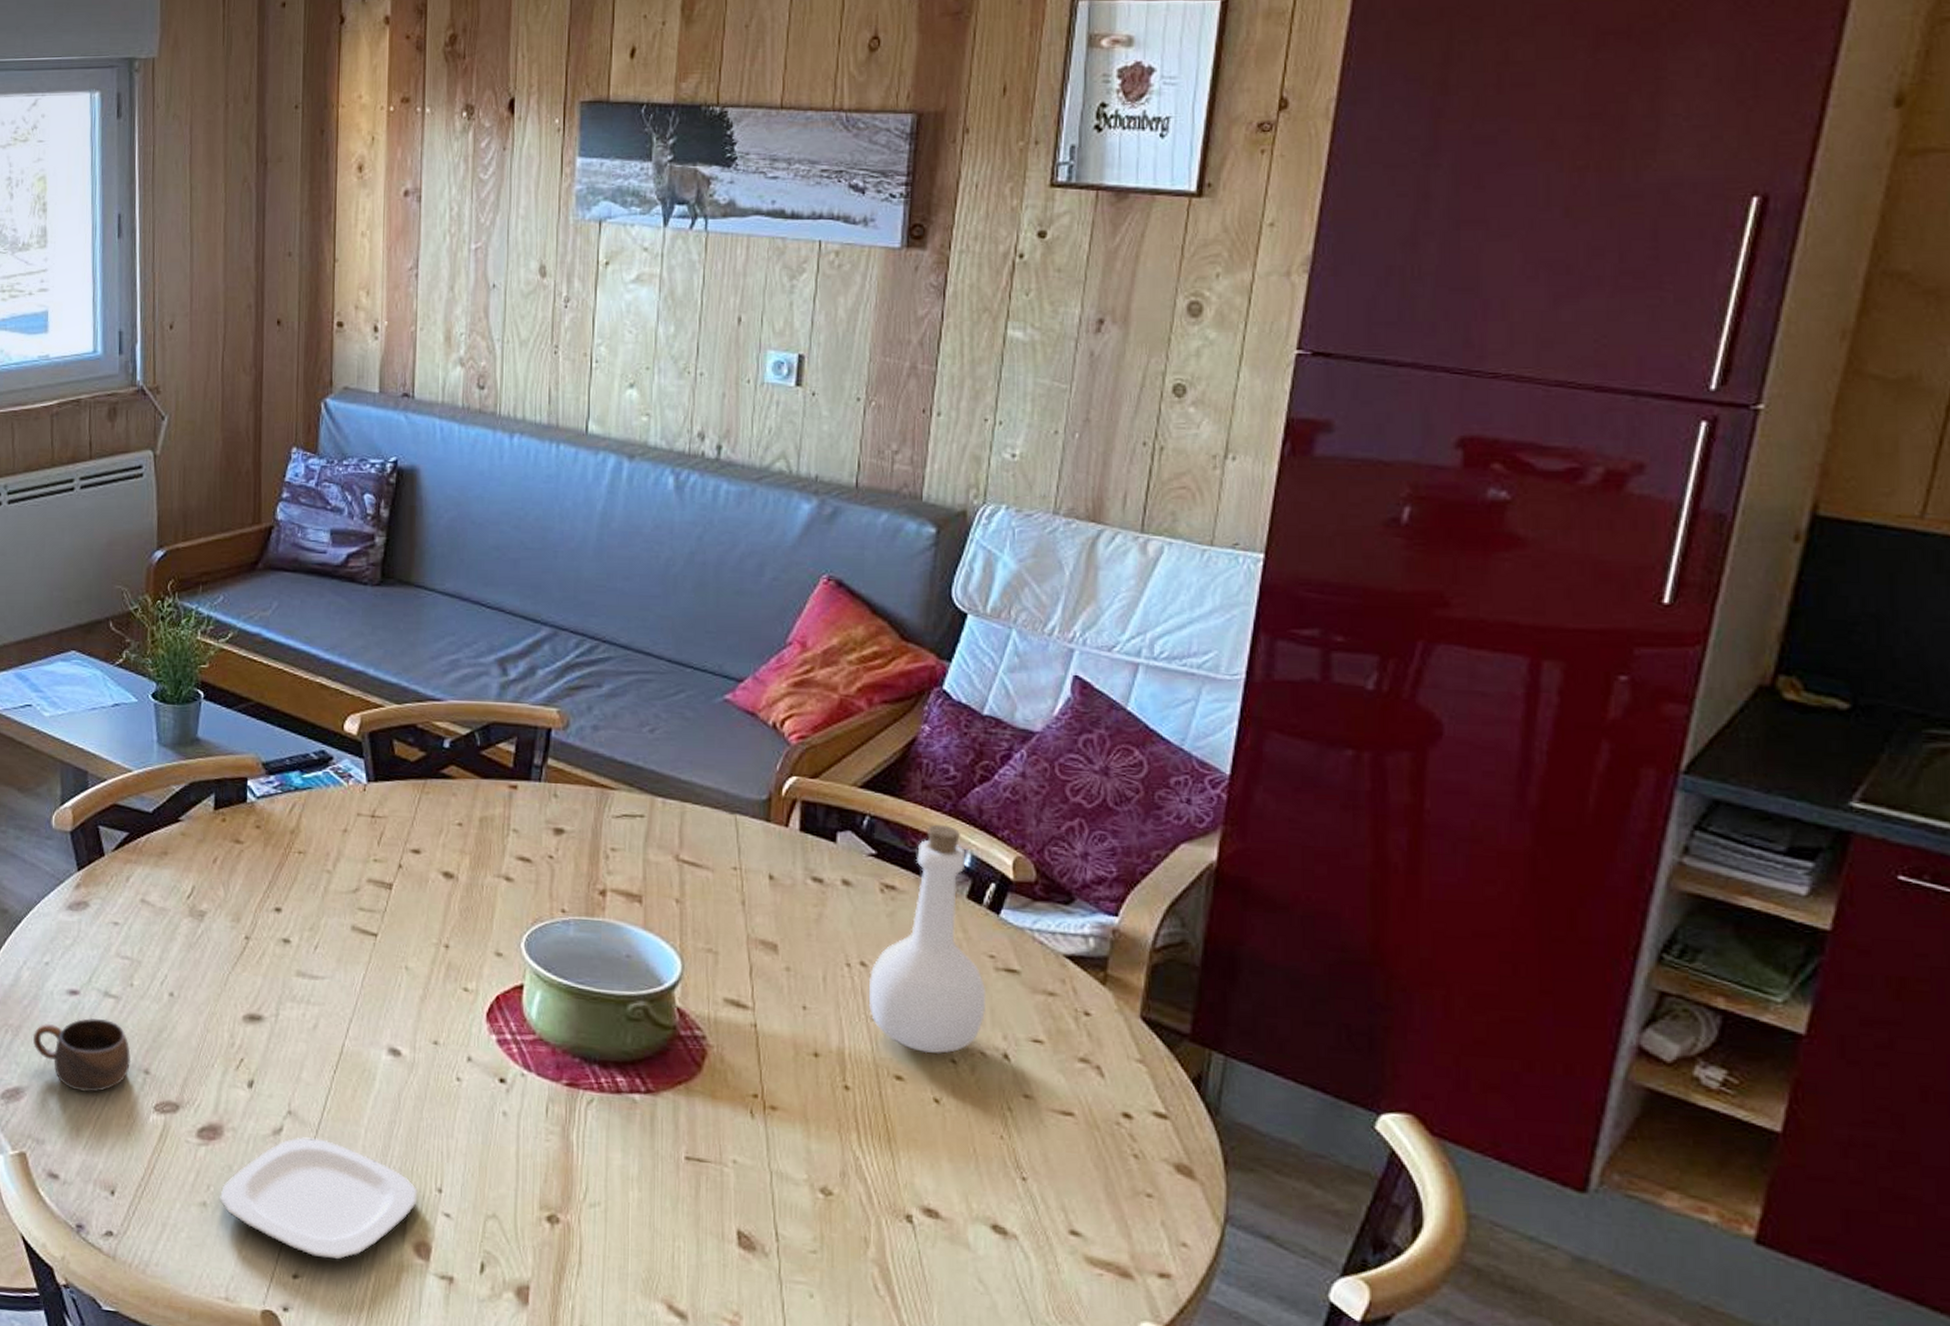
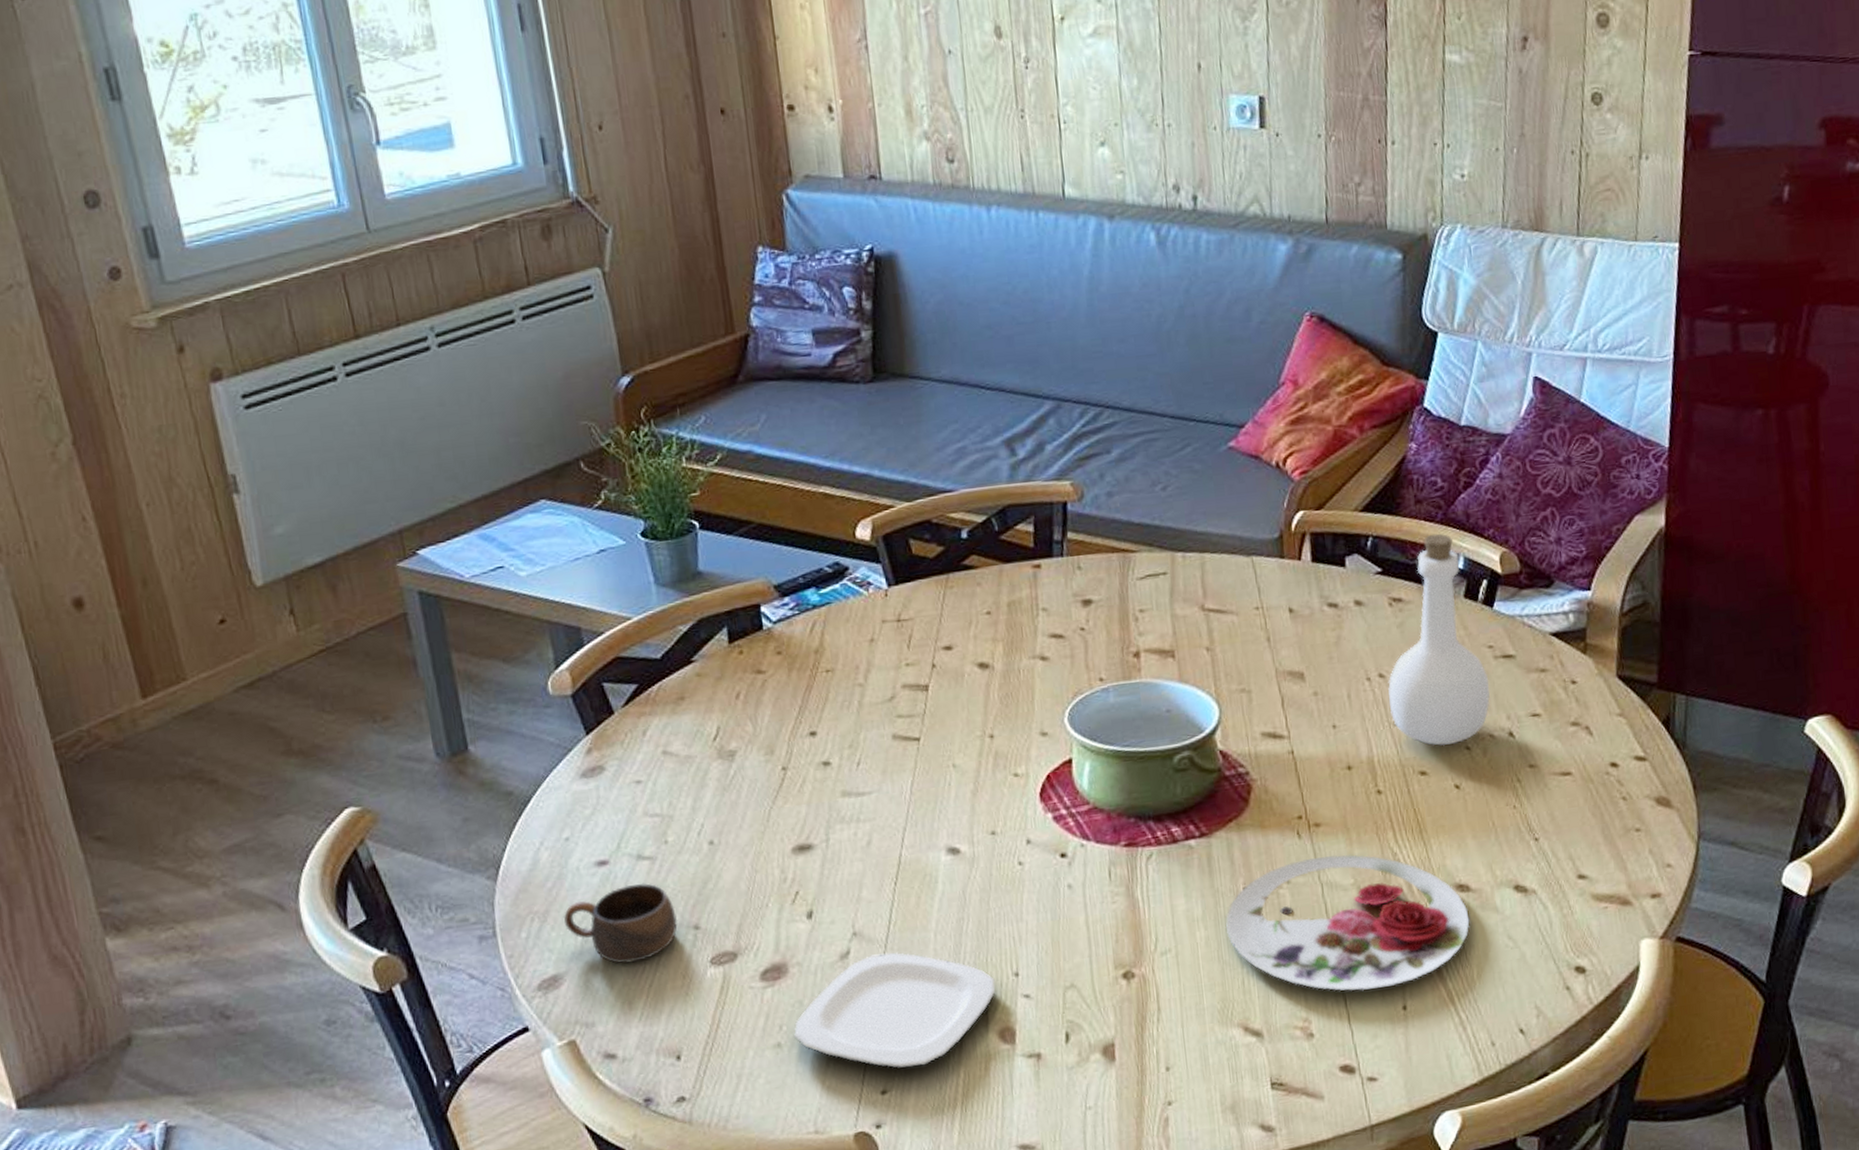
plate: none [661,1140,935,1302] -> present [1225,854,1470,991]

